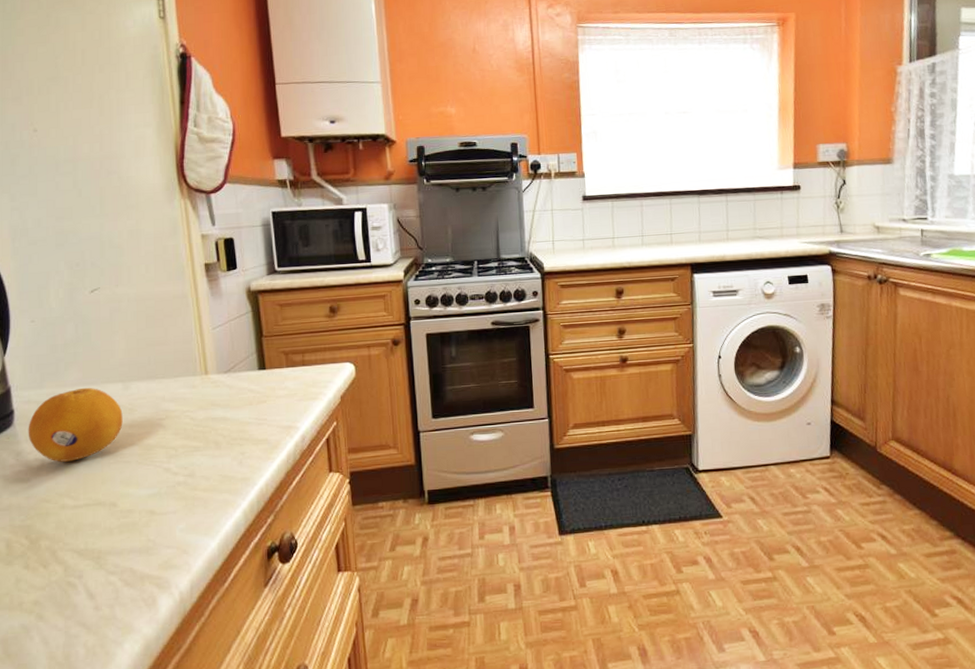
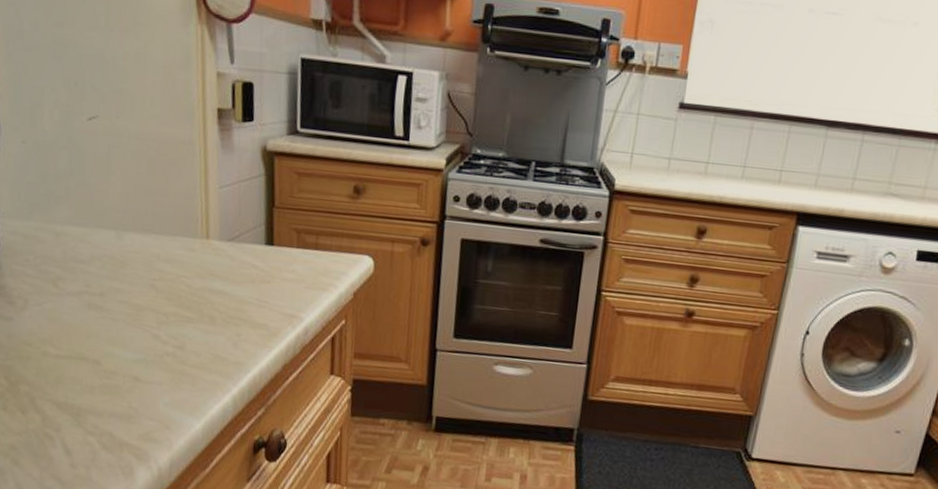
fruit: present [28,387,123,462] -> none [12,228,114,307]

